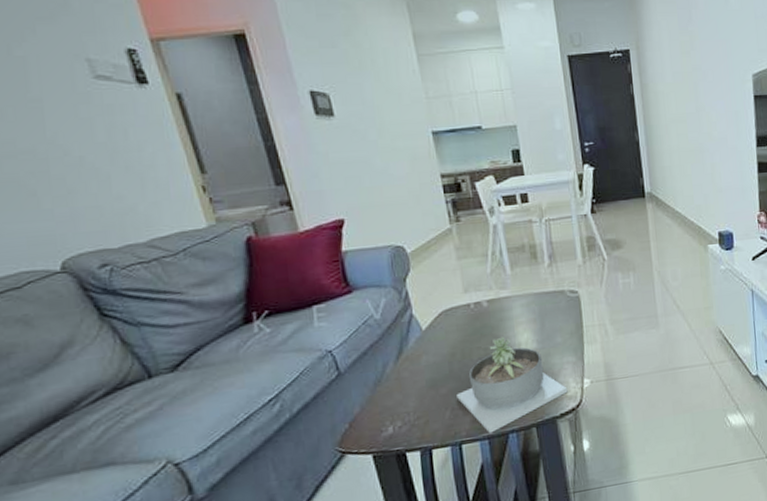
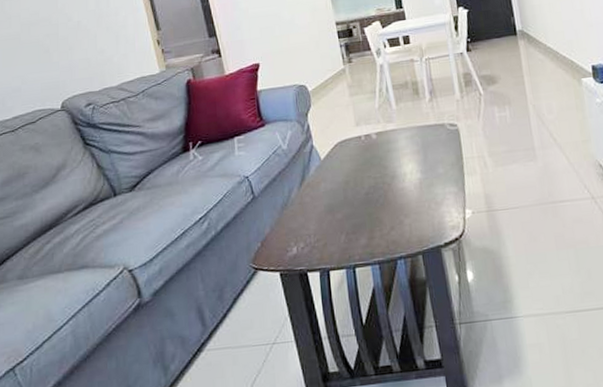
succulent planter: present [457,336,568,433] -> none [350,166,451,259]

